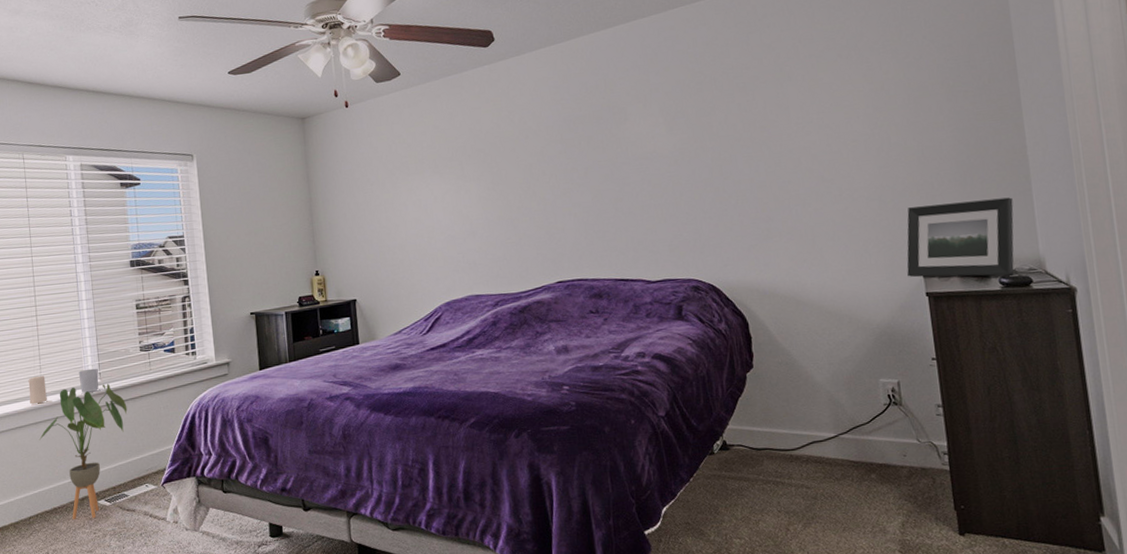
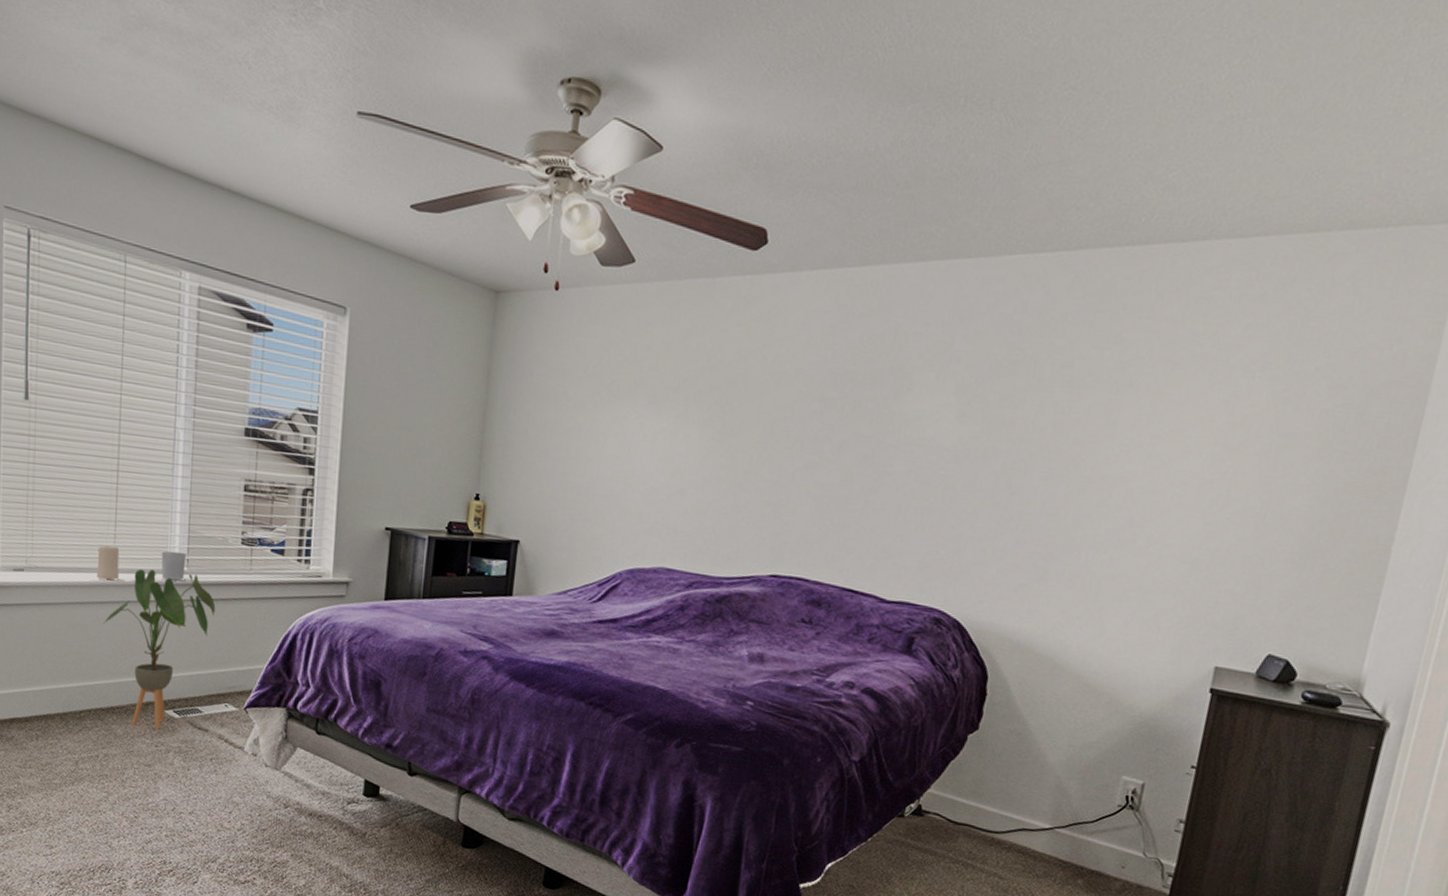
picture frame: present [906,197,1014,278] -> none [1195,582,1354,693]

